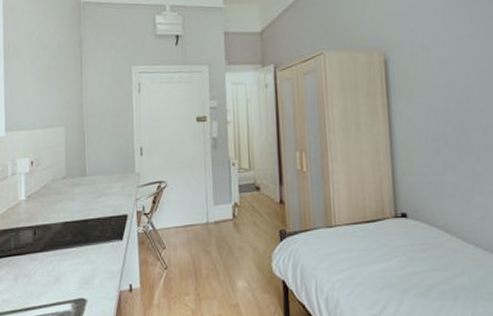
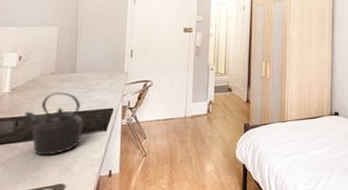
kettle: none [41,198,99,267] -> present [24,92,83,156]

